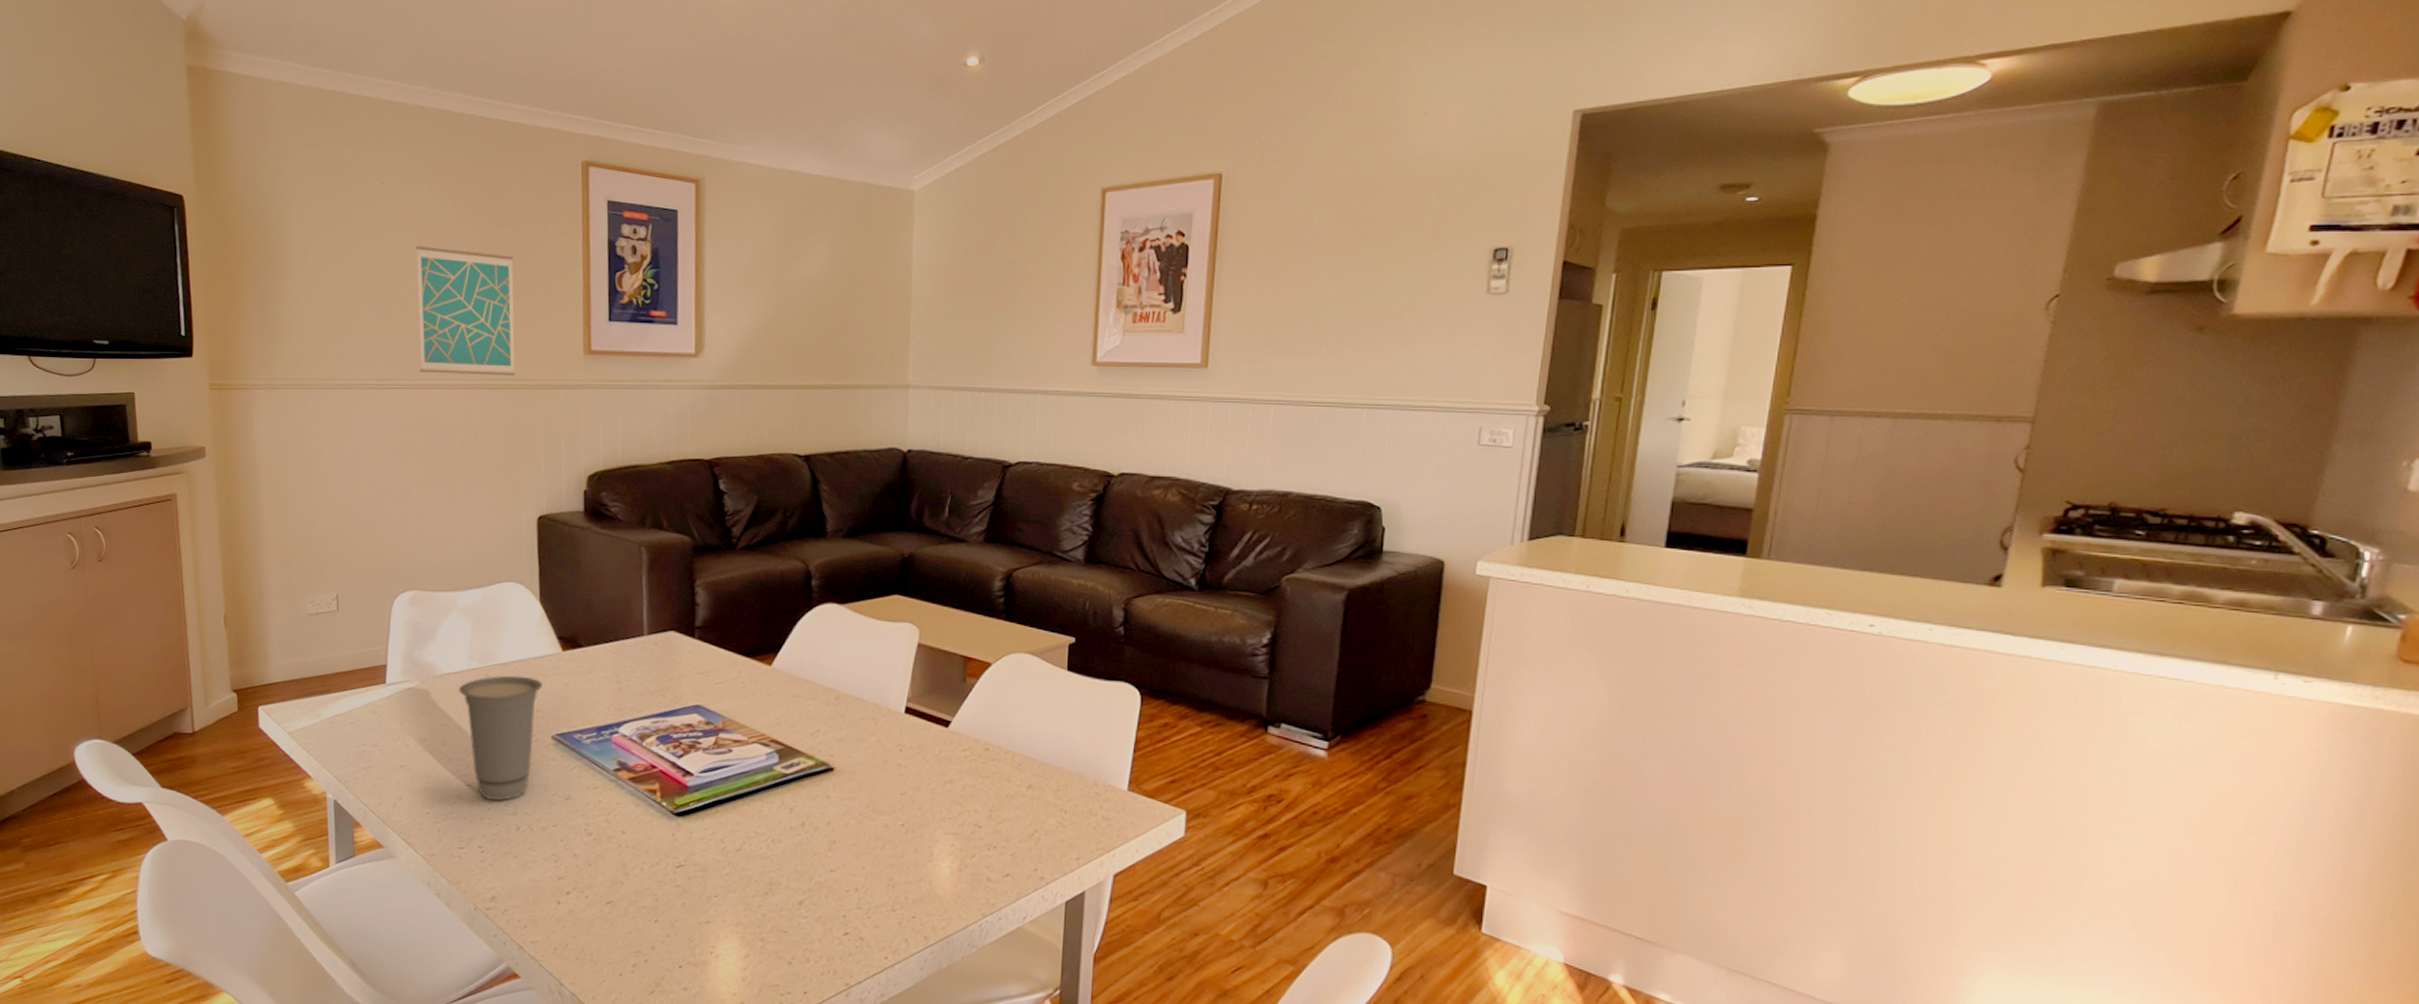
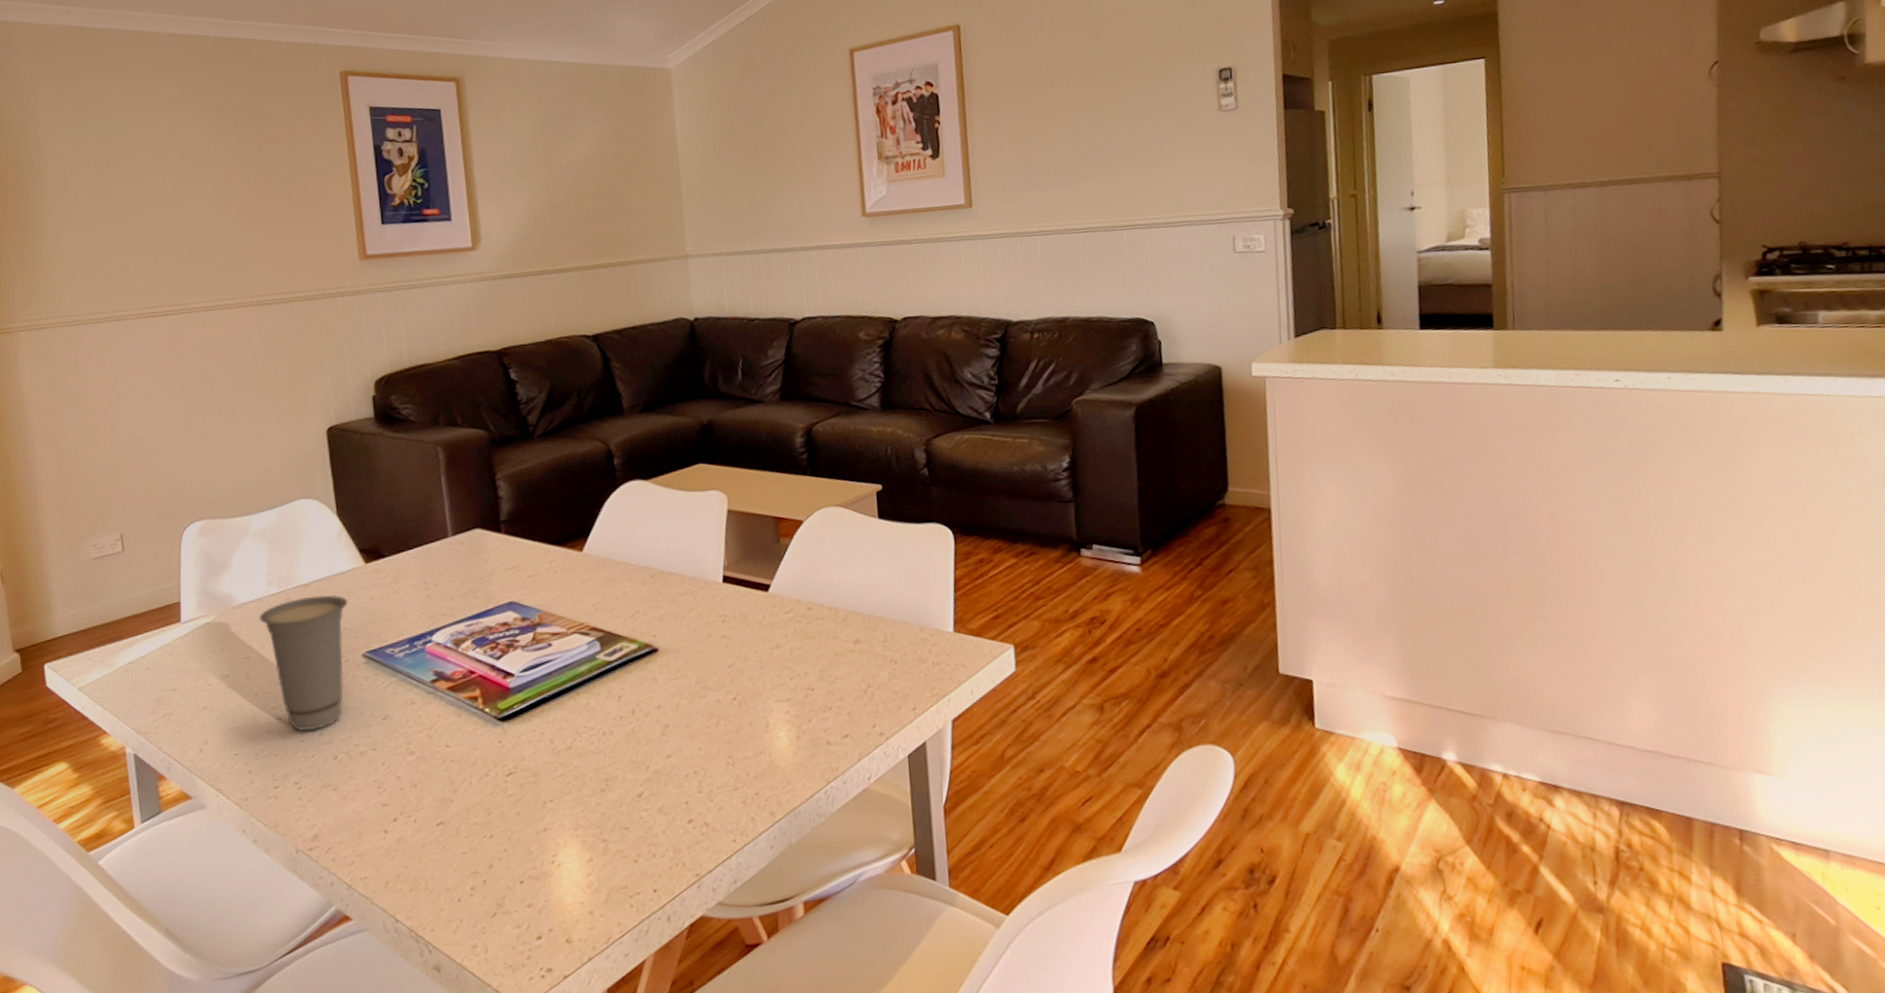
wall art: present [416,246,515,376] -> none [178,169,291,296]

